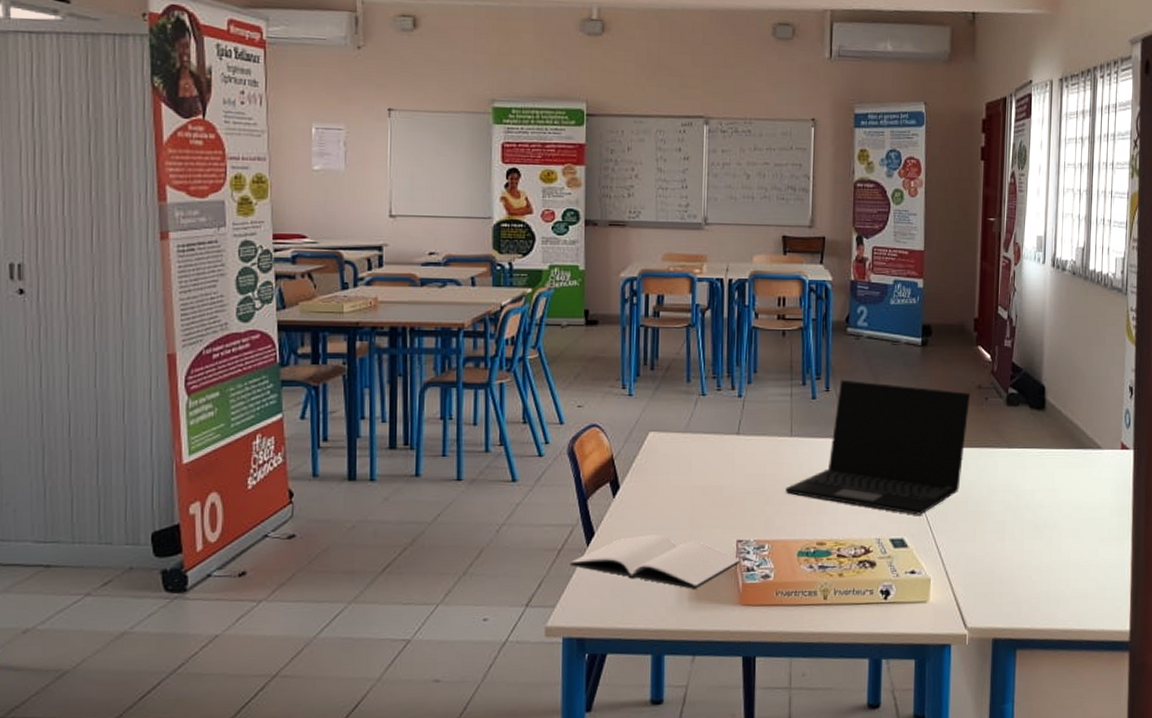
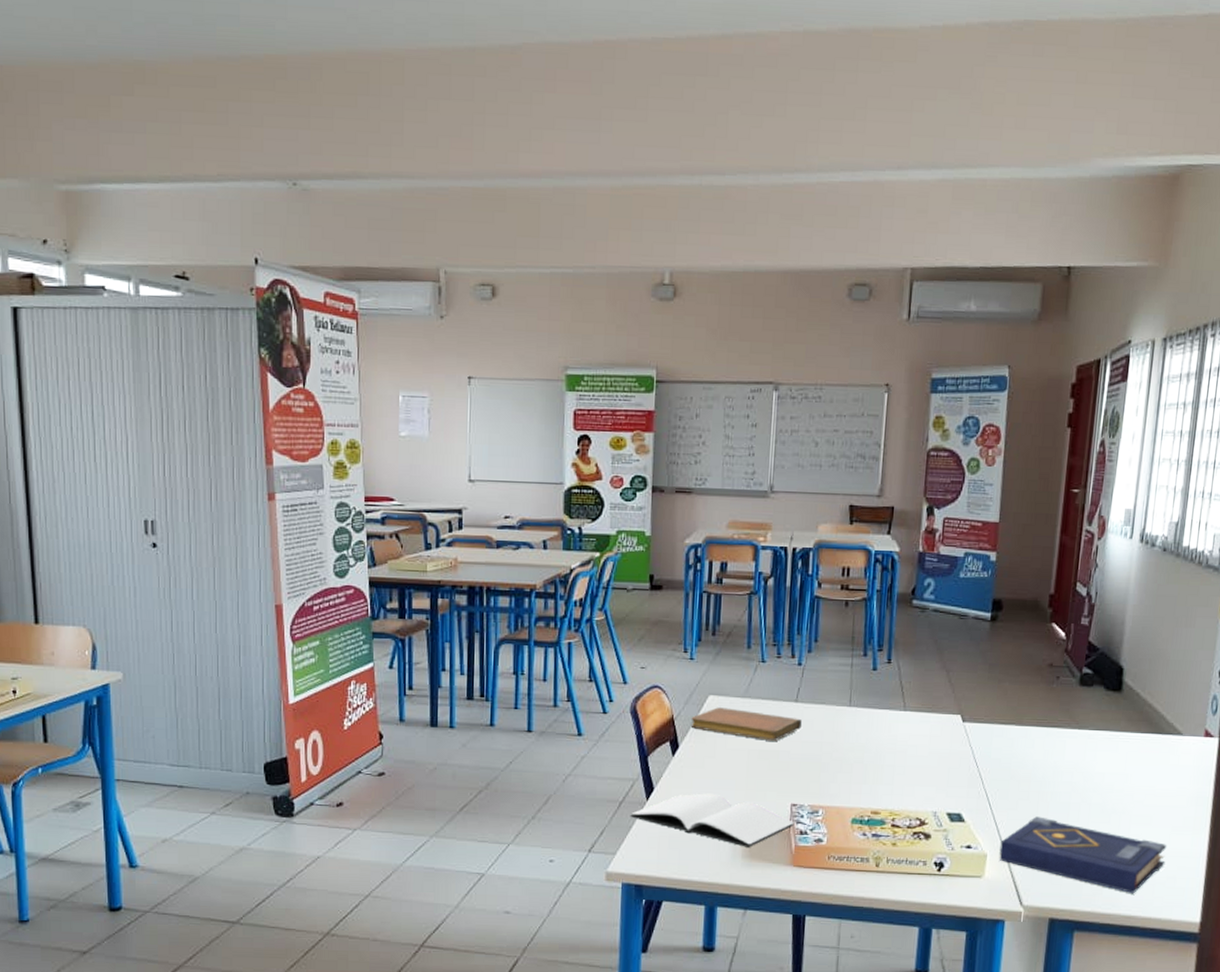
notebook: none [631,444,744,476] -> present [690,707,802,741]
laptop: present [785,379,970,515] -> none [841,652,1040,791]
book: none [942,537,1096,607] -> present [999,816,1167,893]

